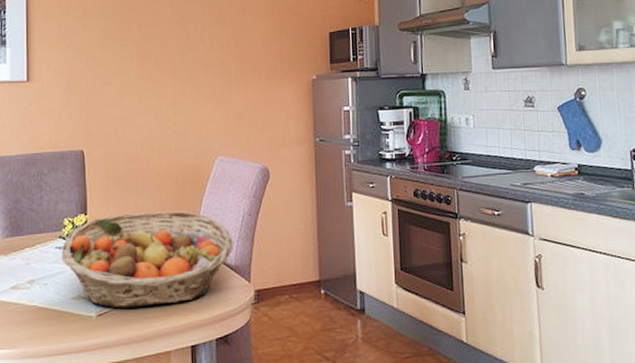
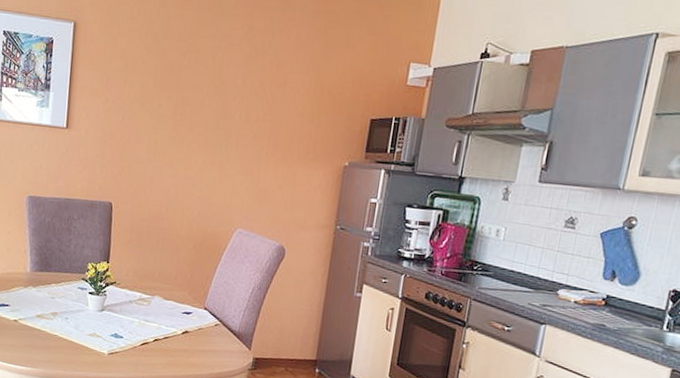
fruit basket: present [61,210,234,309] -> none [82,267,241,356]

